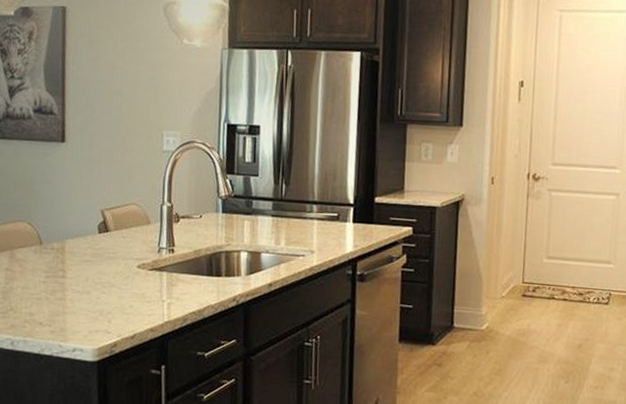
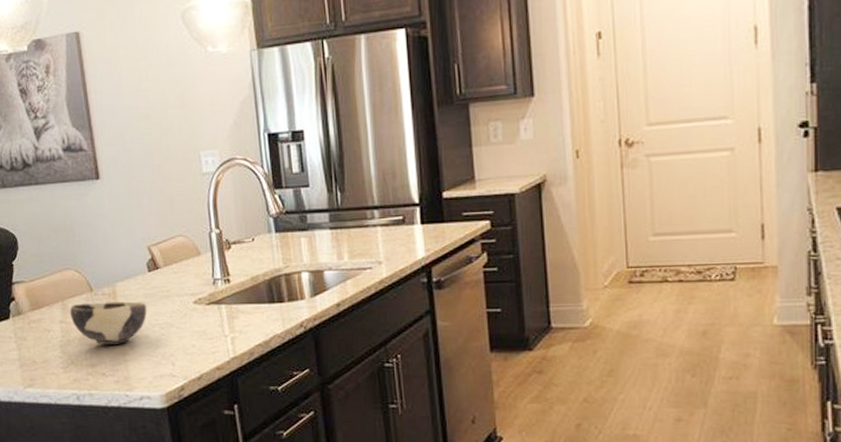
bowl: none [16,254,92,297] -> present [69,301,147,345]

